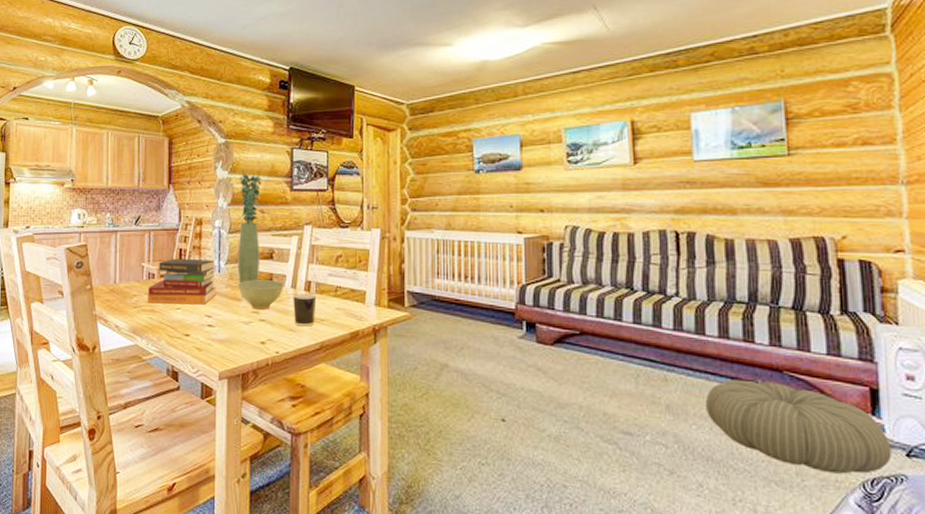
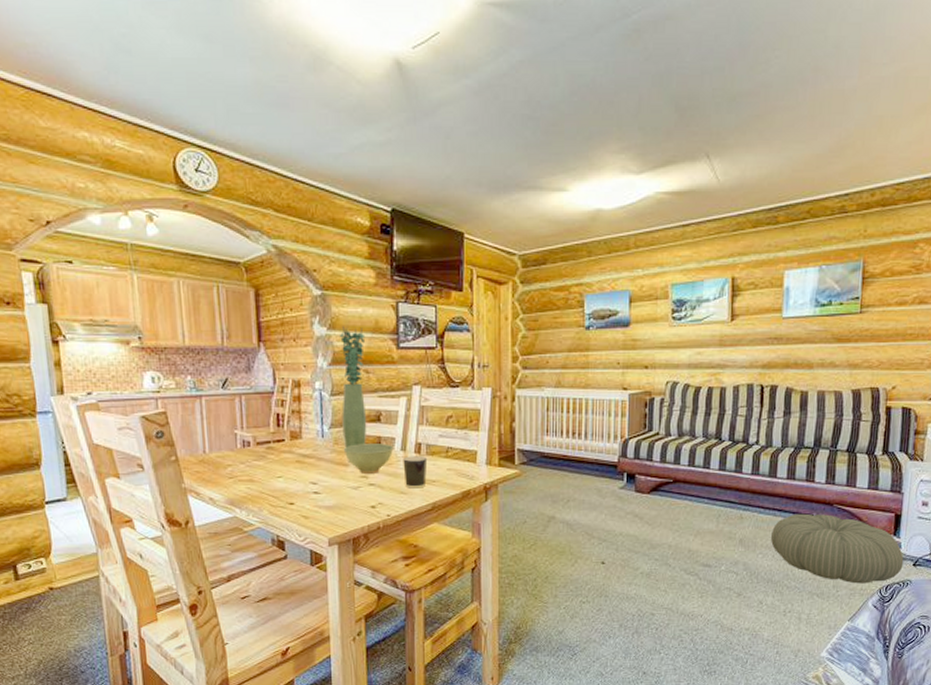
books: present [147,258,216,305] -> none [243,423,320,473]

